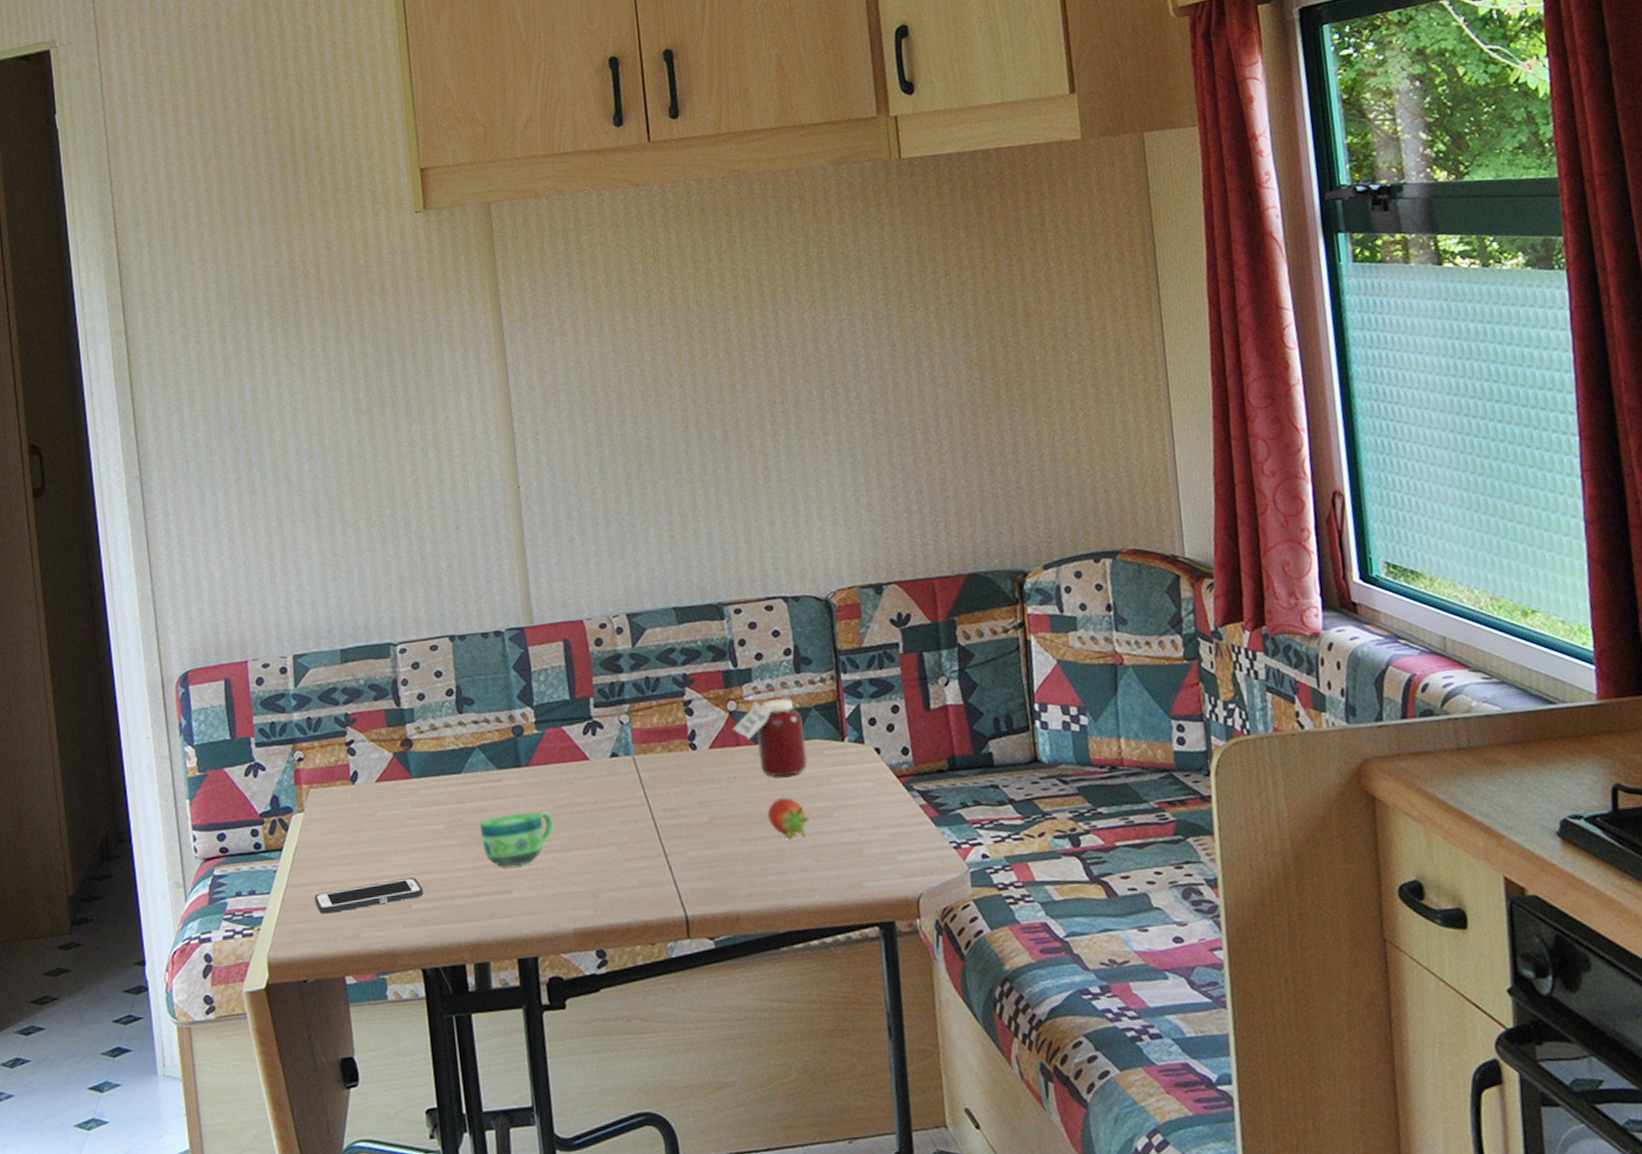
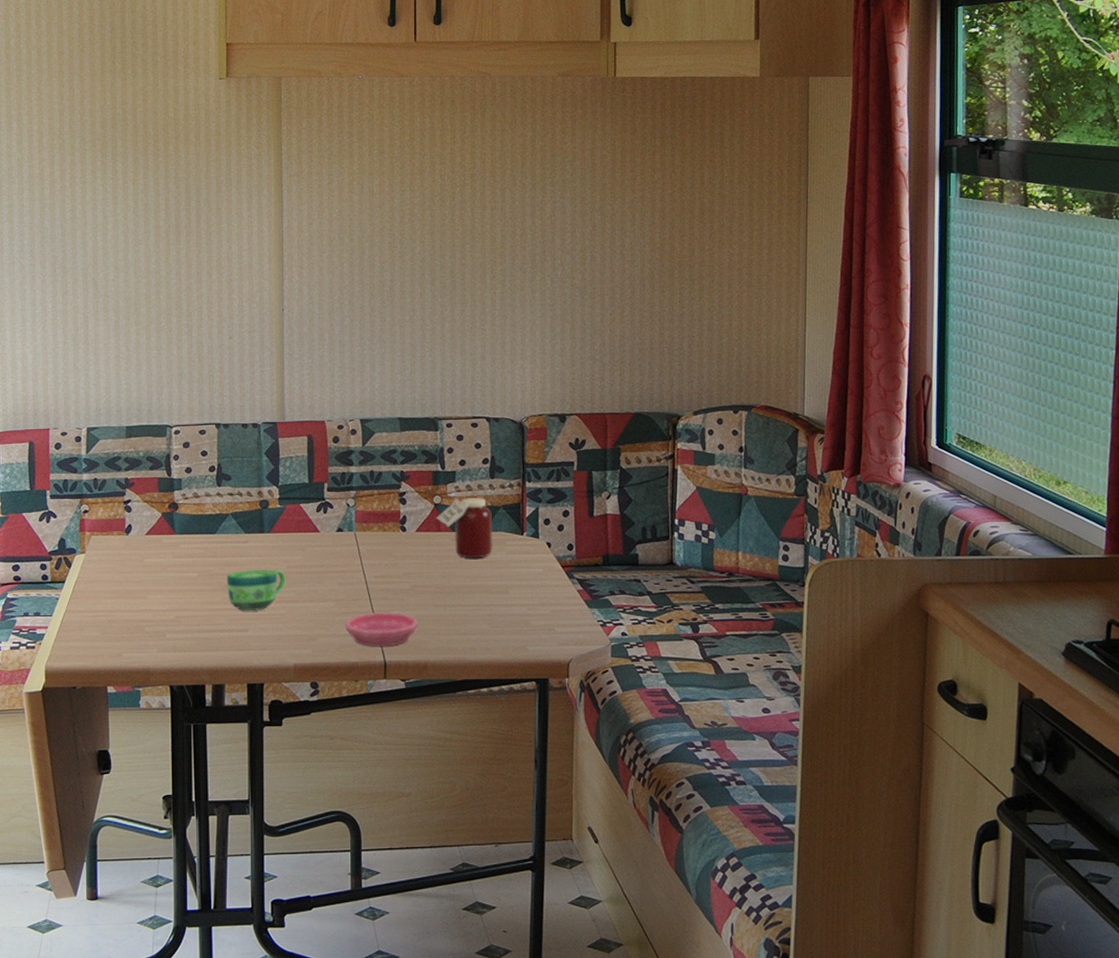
cell phone: present [314,877,424,914] -> none [88,613,176,636]
saucer: none [632,852,724,899] -> present [345,611,418,647]
fruit: present [767,797,811,839] -> none [457,576,491,608]

